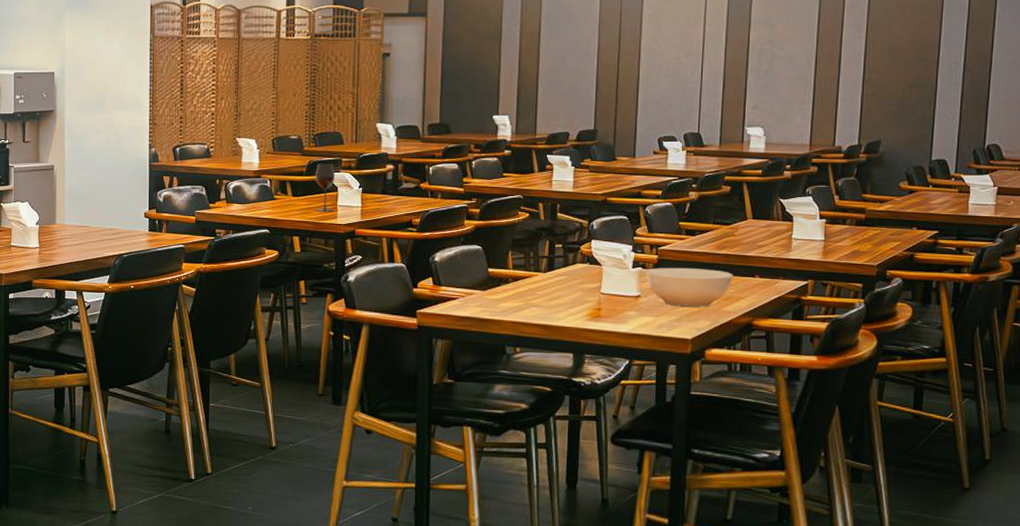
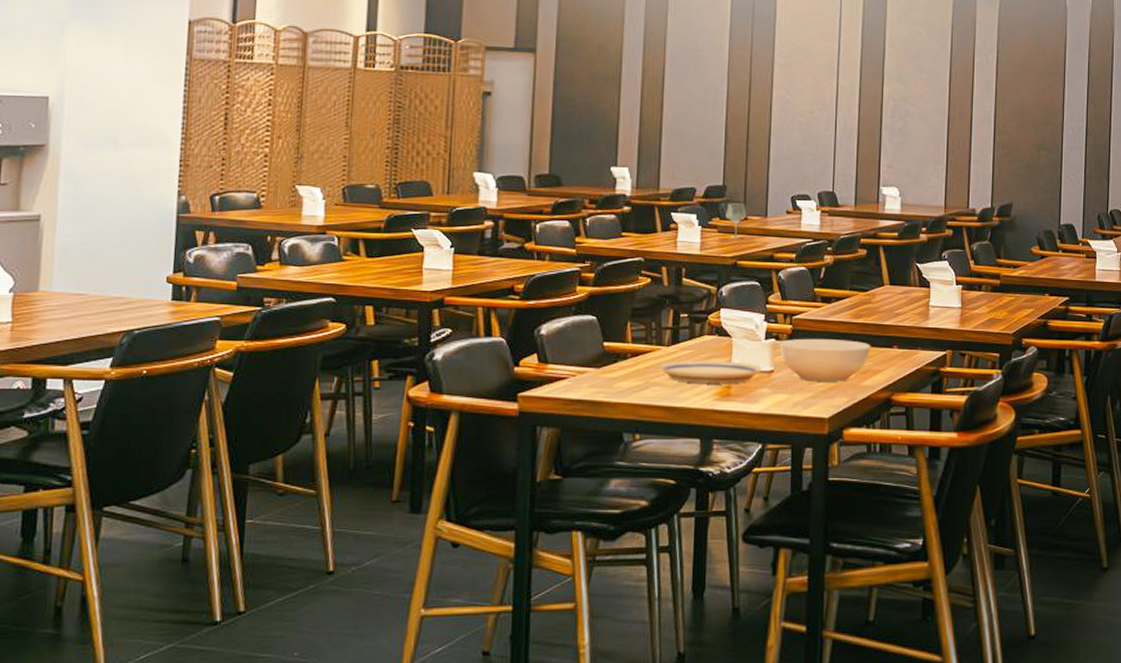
wineglass: present [315,164,336,212] -> none [395,218,422,276]
plate: none [537,285,630,307] -> present [659,361,762,385]
wine glass: none [597,144,616,179] -> present [726,202,746,240]

